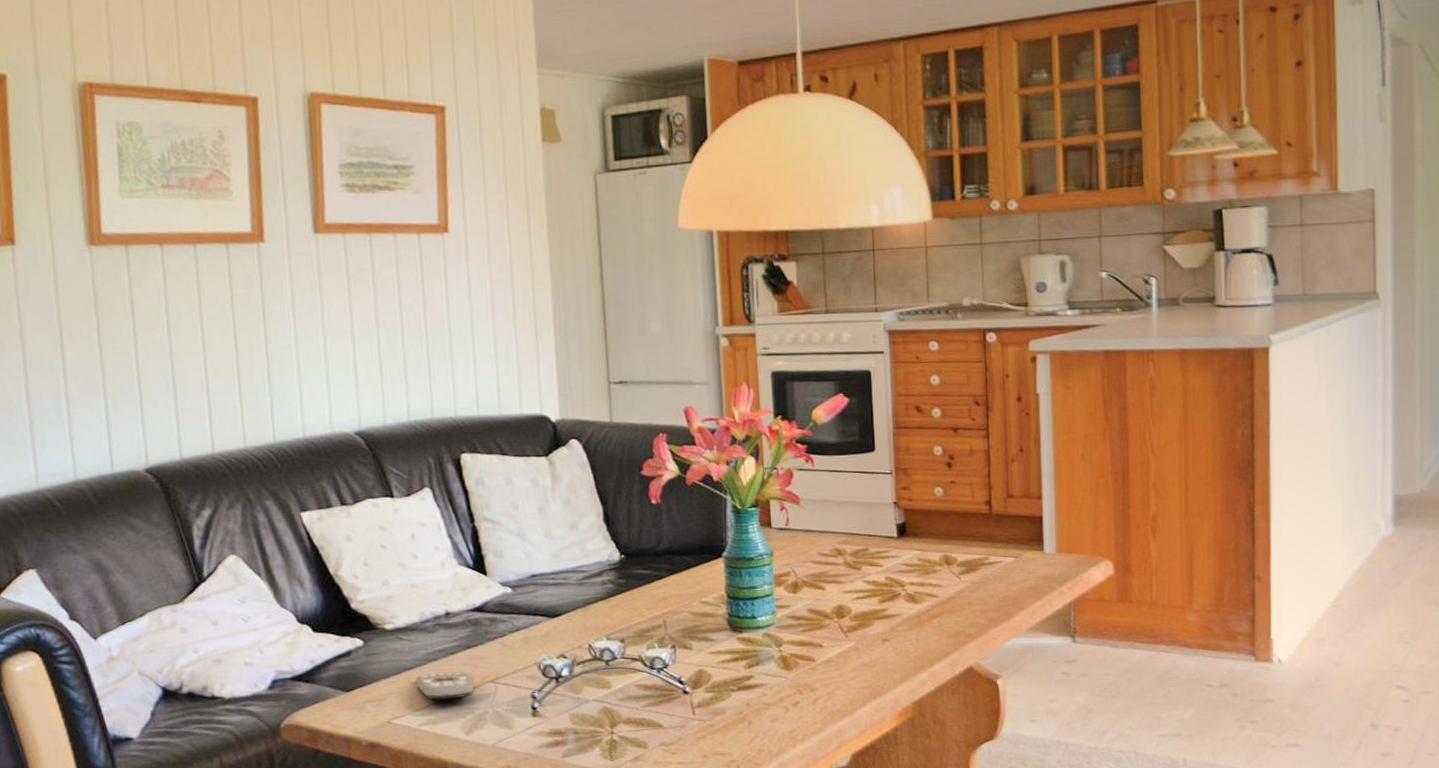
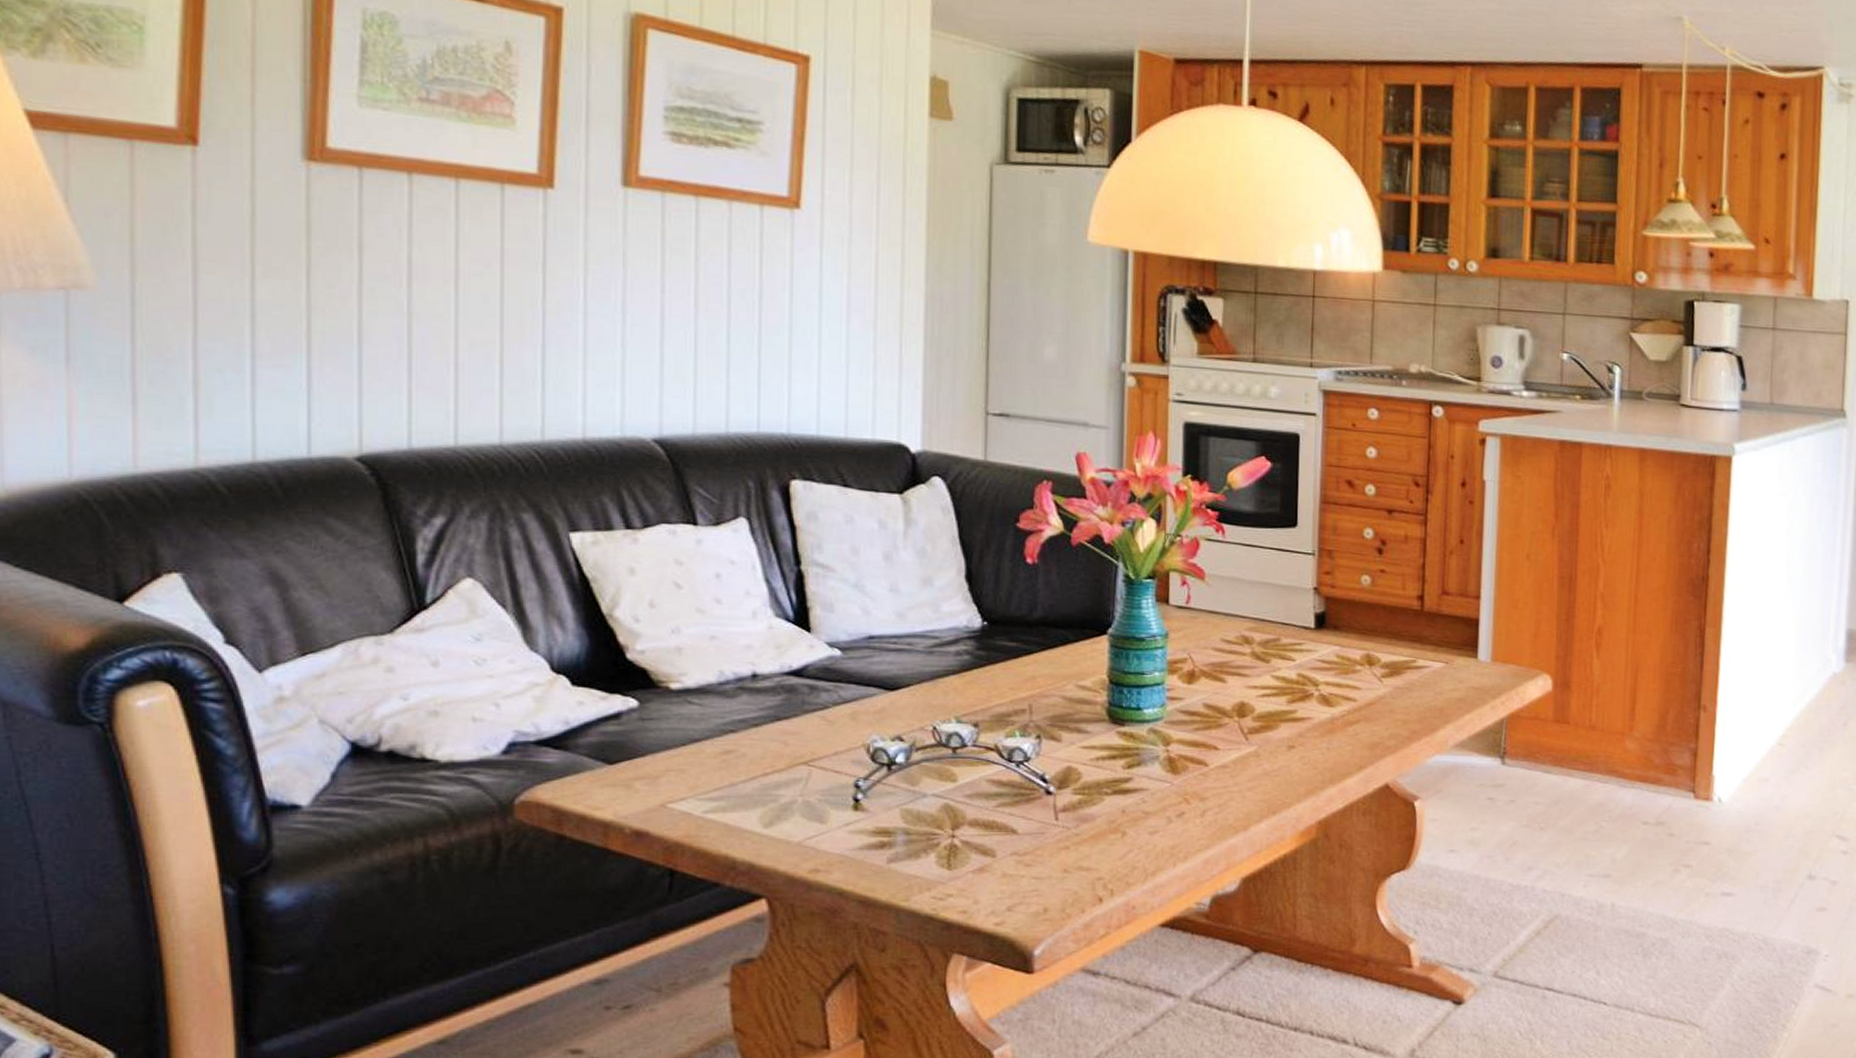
remote control: present [415,671,474,700] -> none [704,747,780,782]

